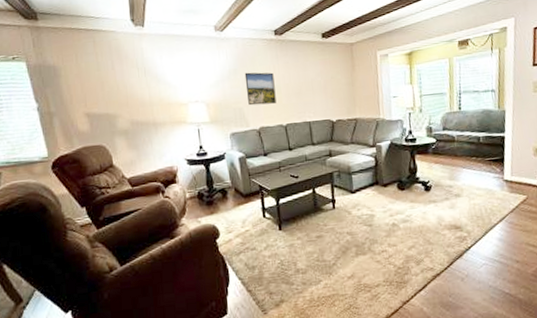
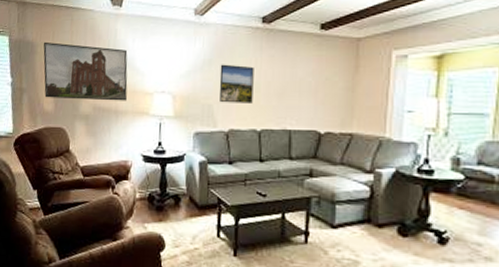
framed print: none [67,64,163,119] -> present [43,41,128,101]

